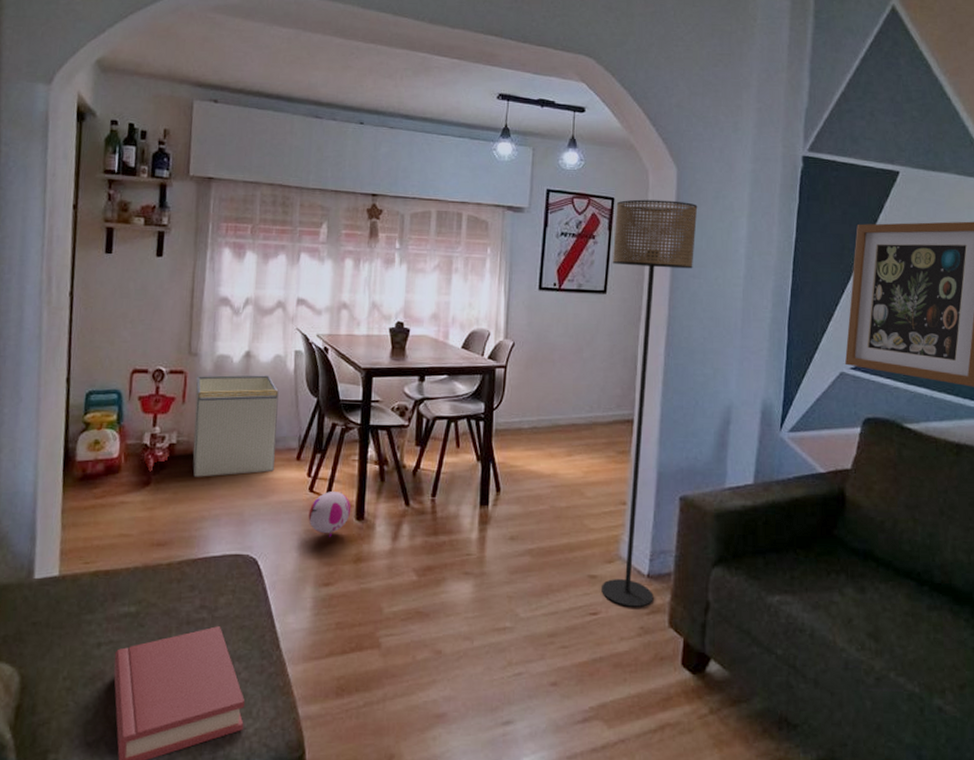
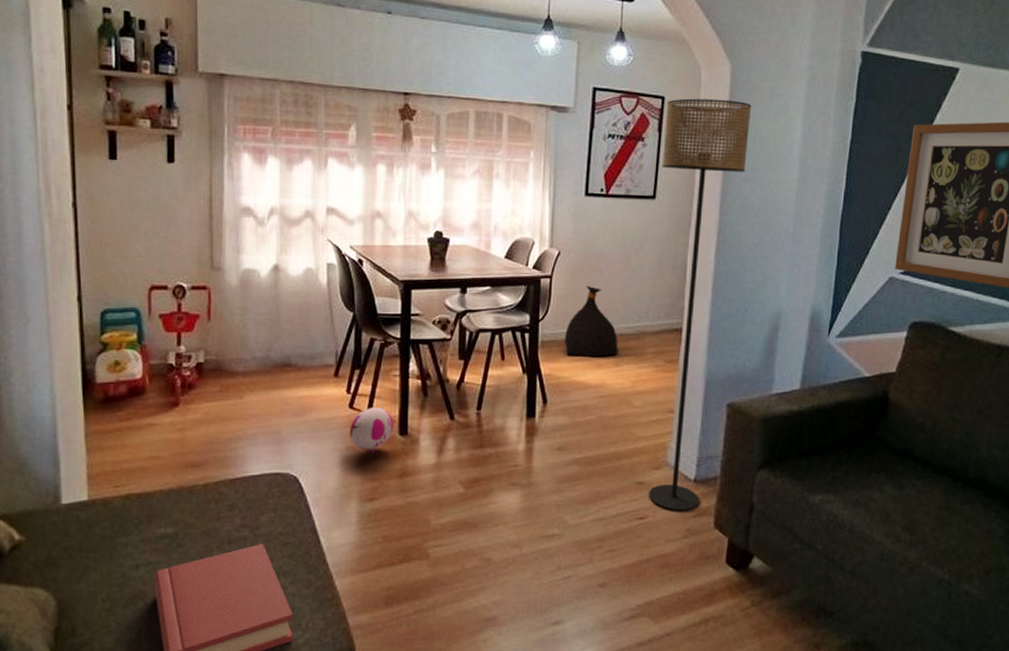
storage bin: present [192,375,279,477] -> none [221,289,312,397]
bag: none [517,376,572,446] -> present [564,286,619,357]

